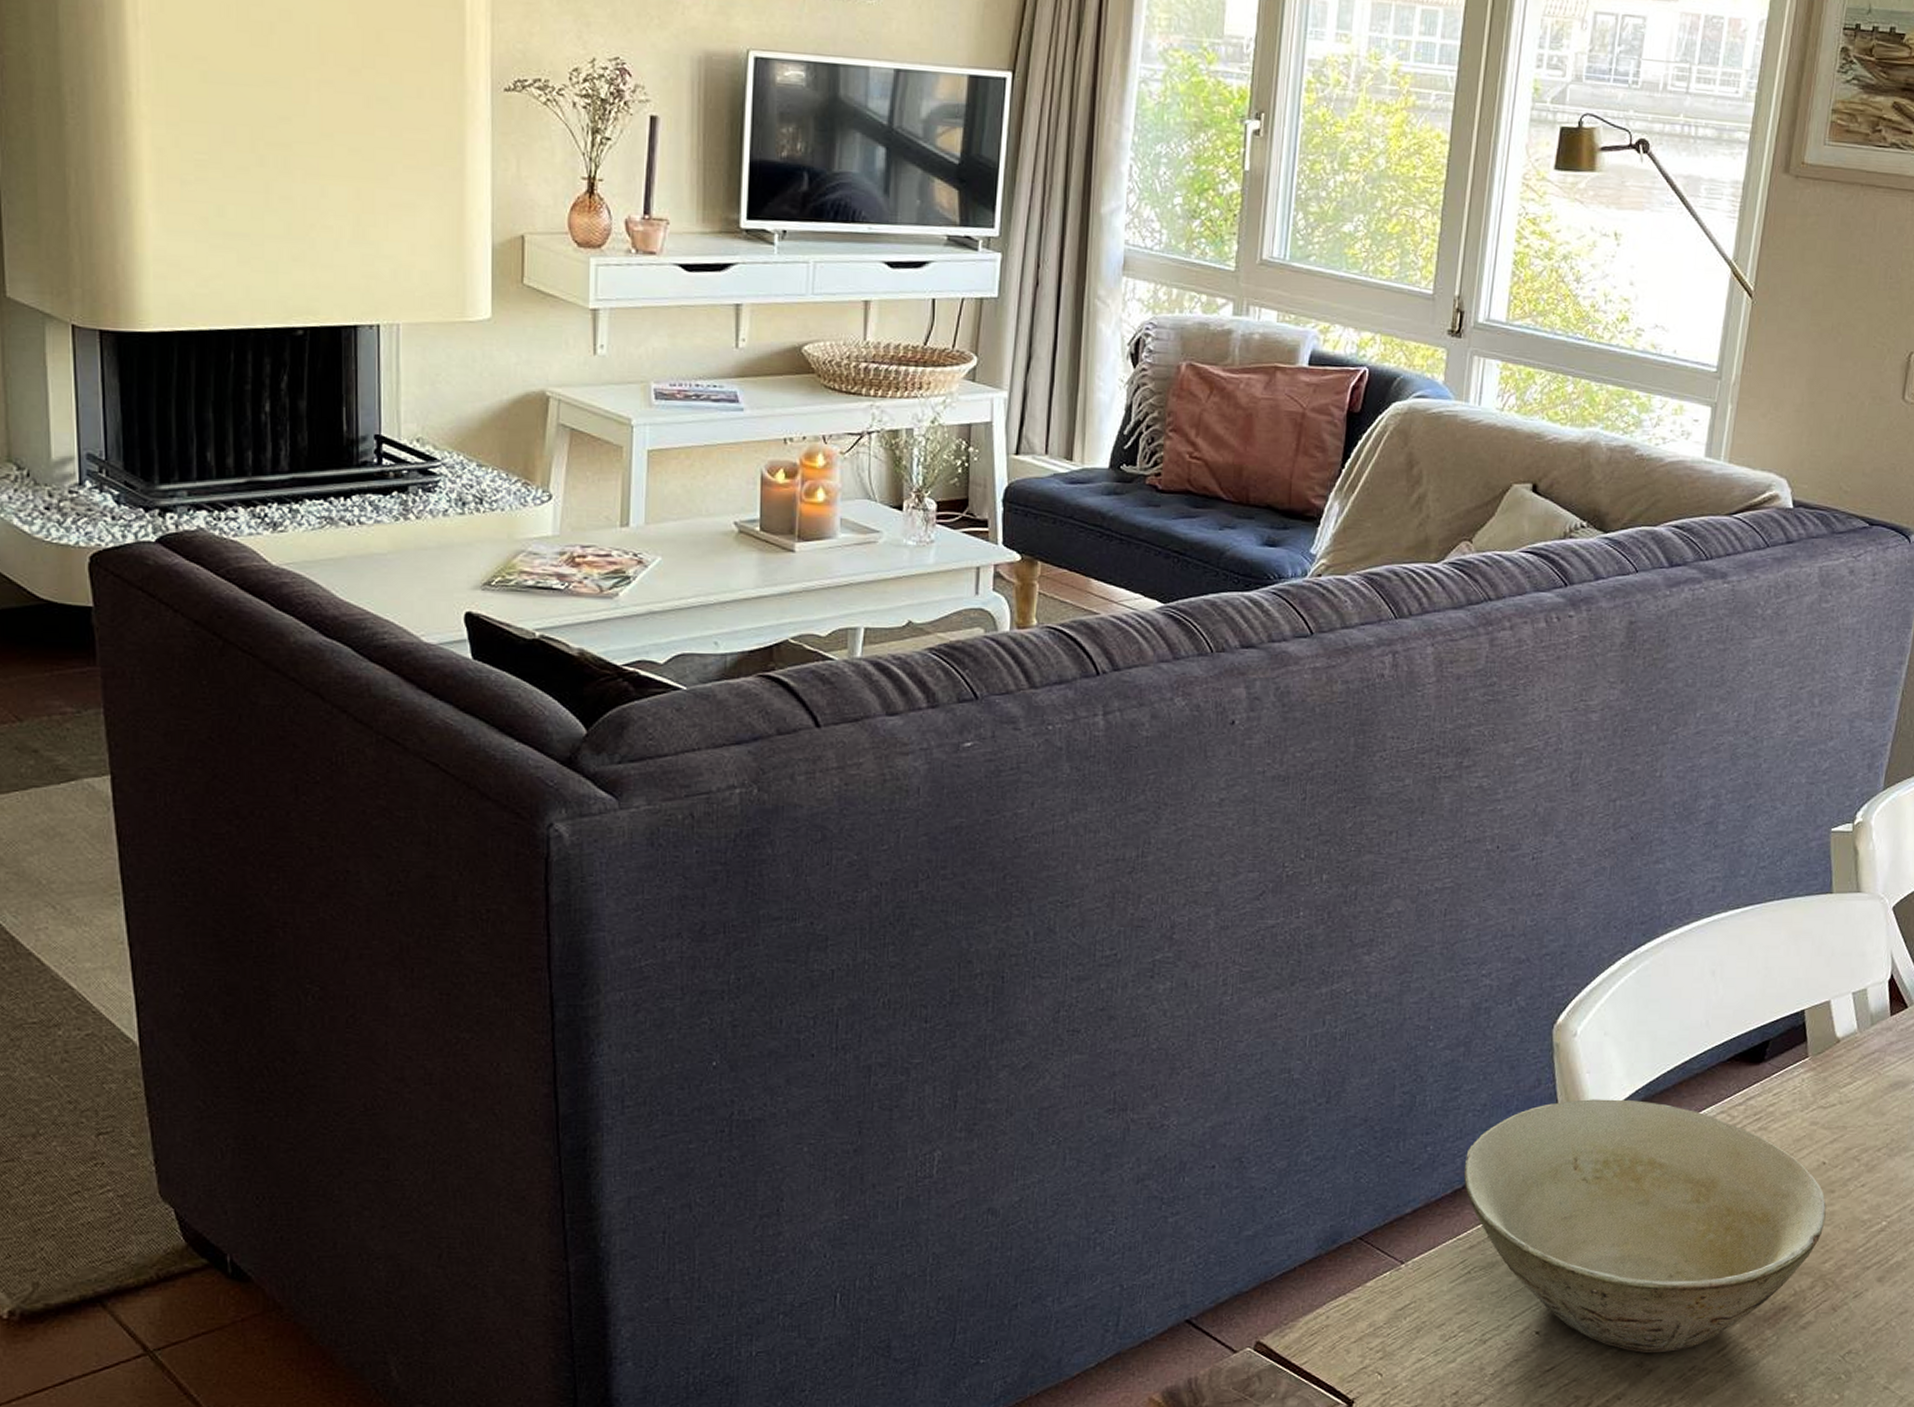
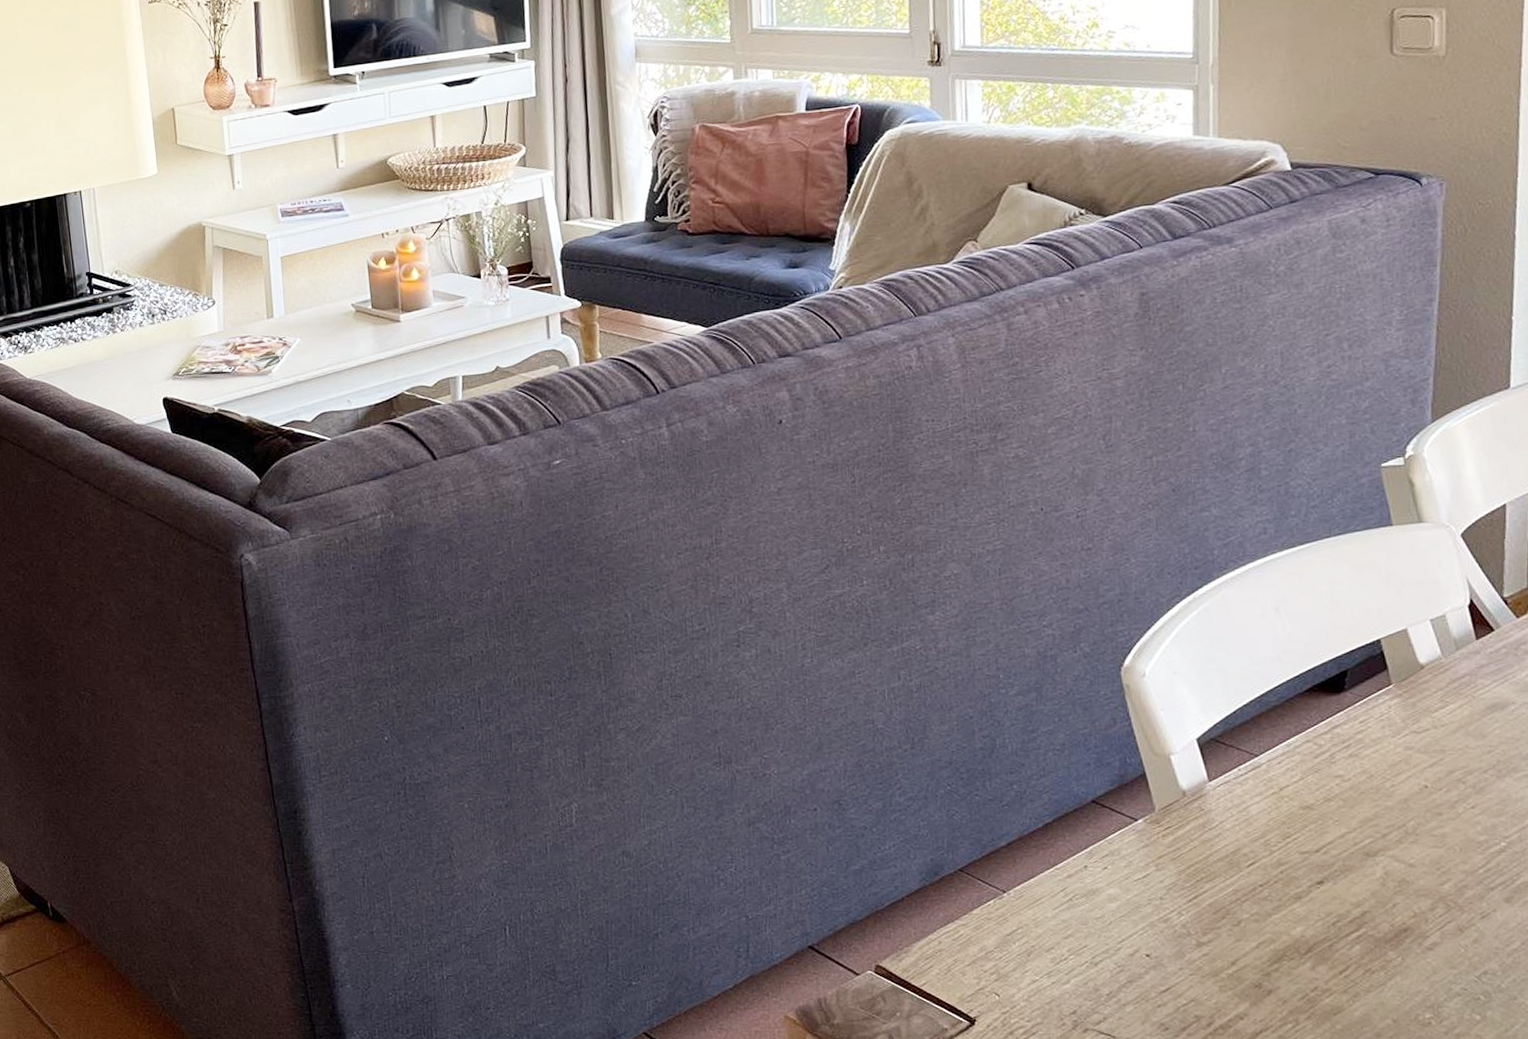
bowl: present [1463,1099,1827,1352] -> none [1051,733,1437,974]

